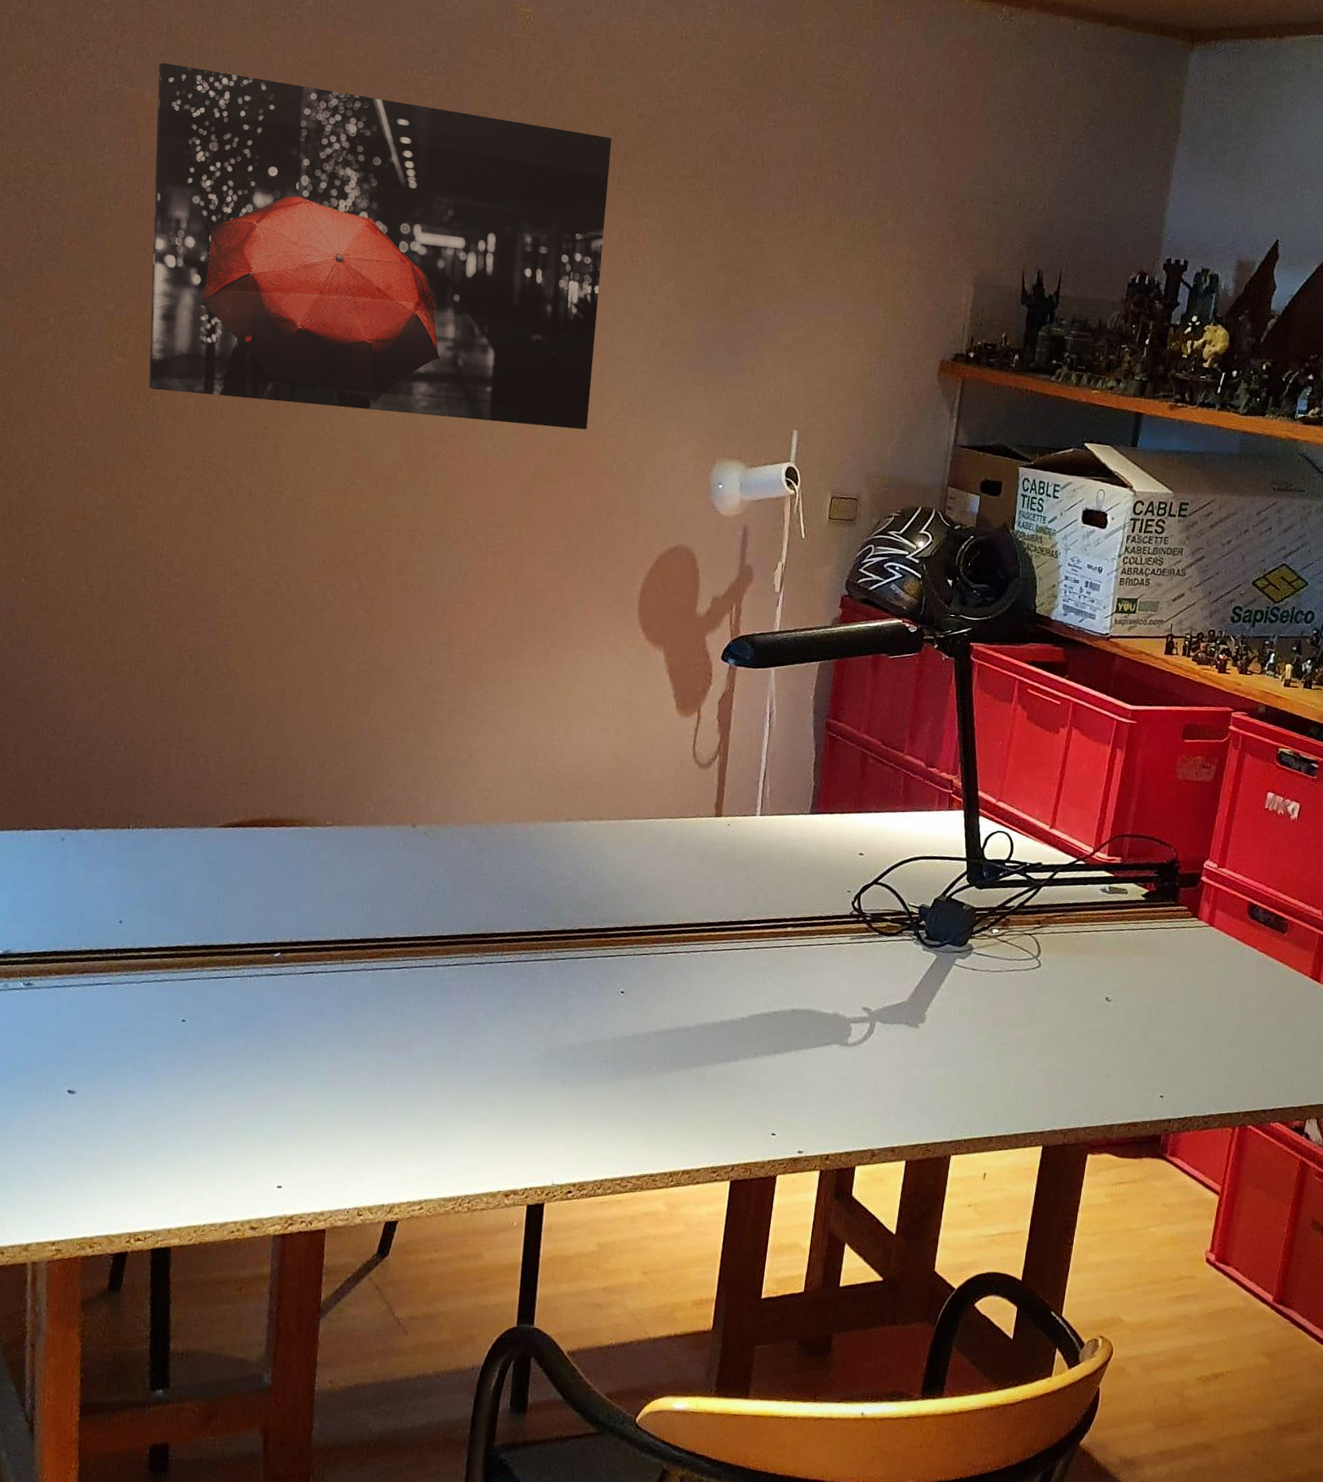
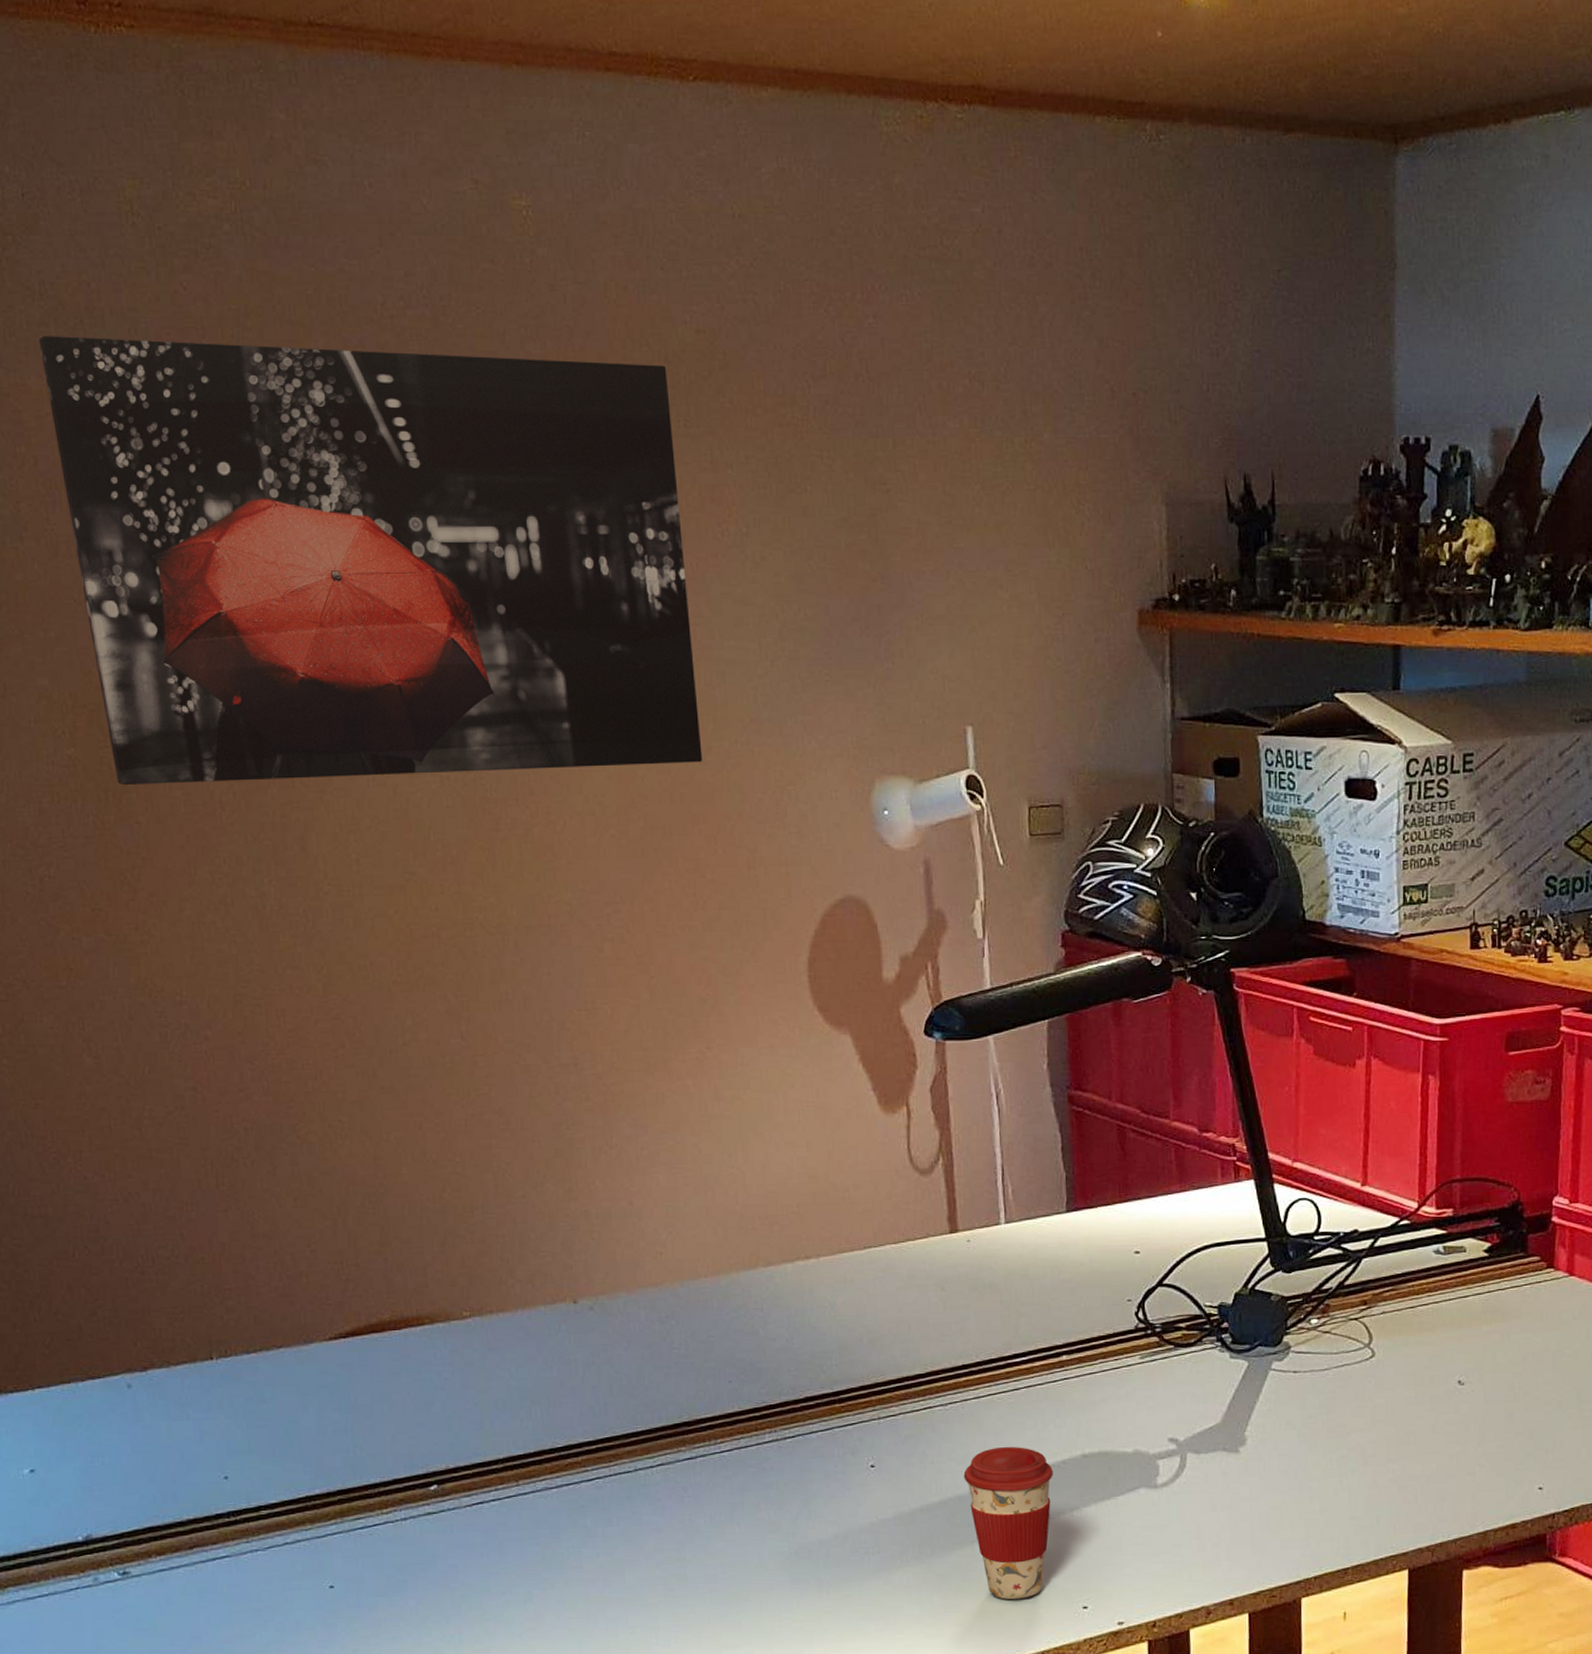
coffee cup: none [693,992,766,1119] -> present [963,1446,1053,1599]

